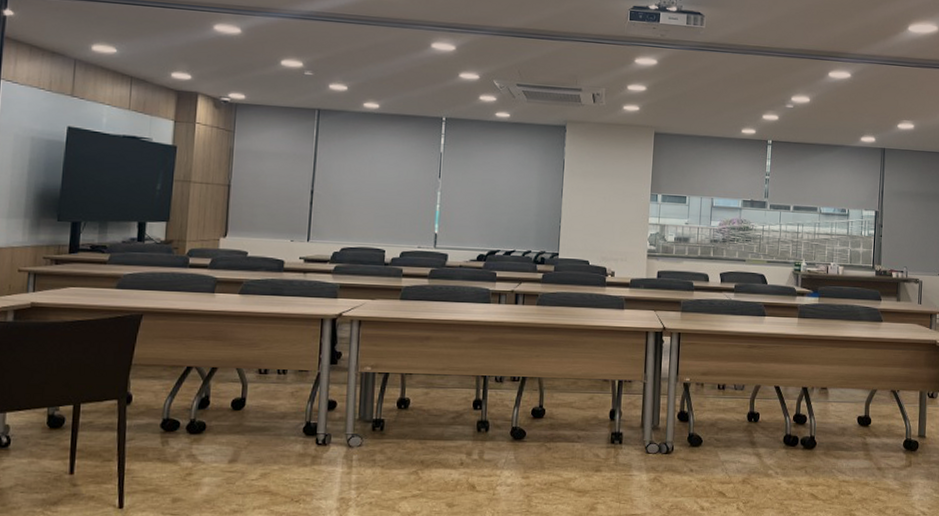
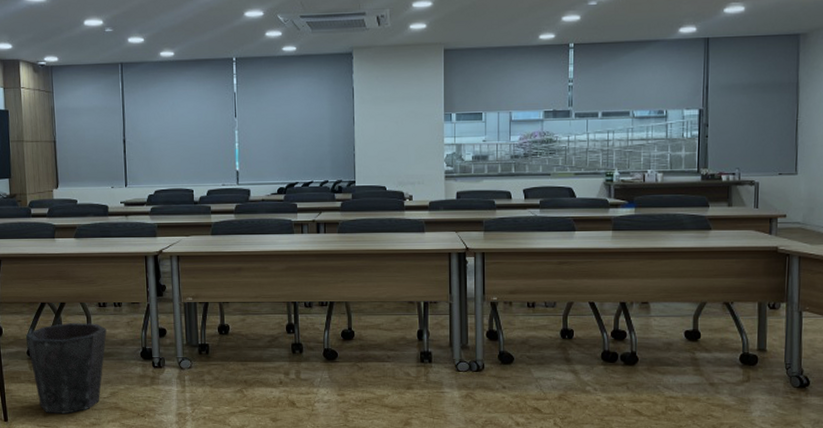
waste bin: none [161,391,265,499] -> present [25,323,107,413]

